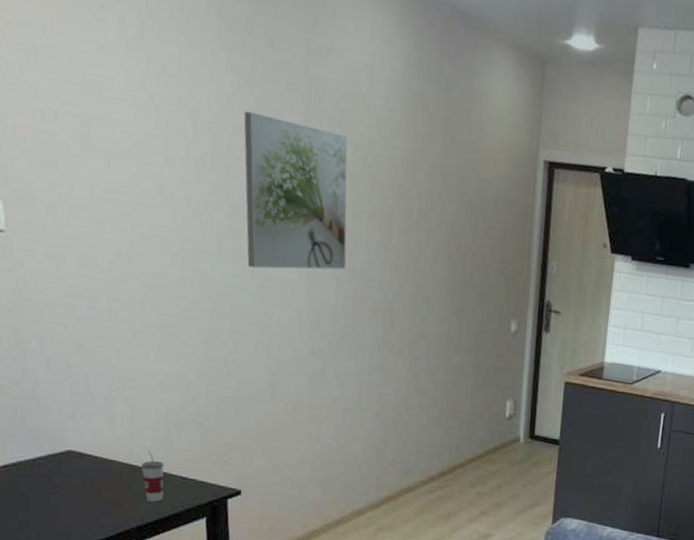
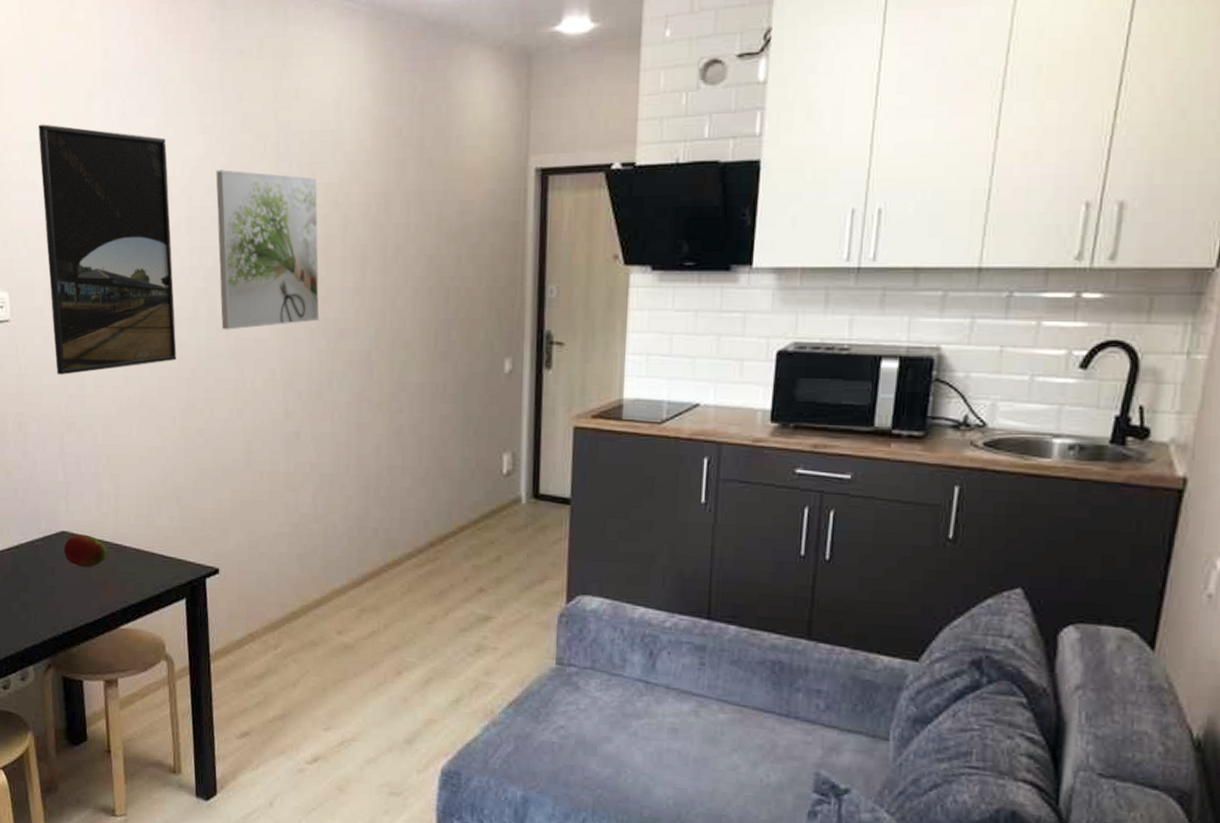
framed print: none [39,26,200,294] -> present [38,124,177,375]
fruit: none [70,453,121,487] -> present [63,534,108,568]
cup: present [141,450,164,502] -> none [126,528,146,583]

